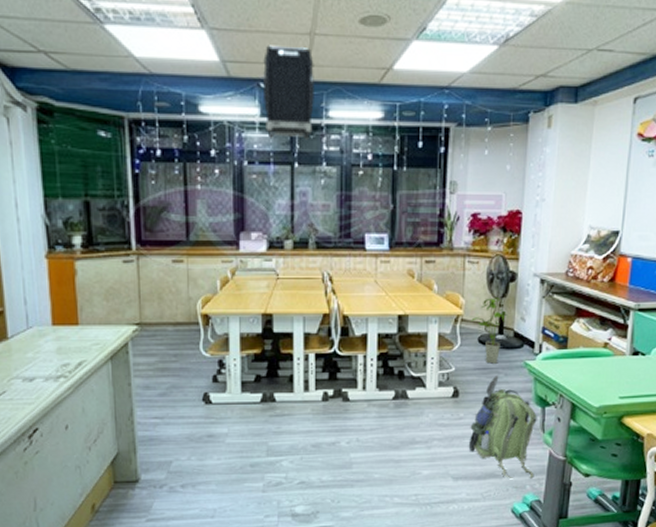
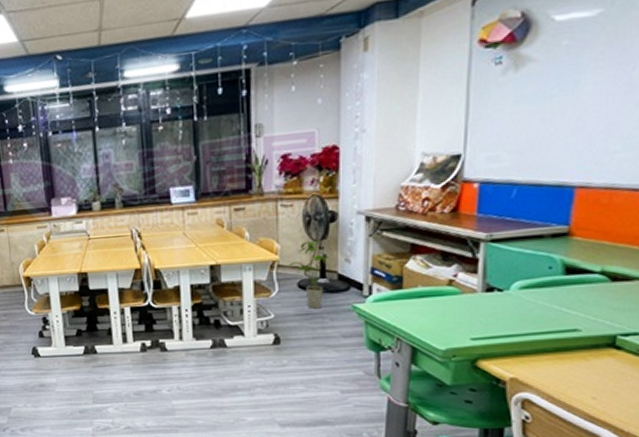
luggage: present [263,45,314,140] -> none [57,13,110,107]
backpack: present [469,375,537,480] -> none [295,320,372,427]

